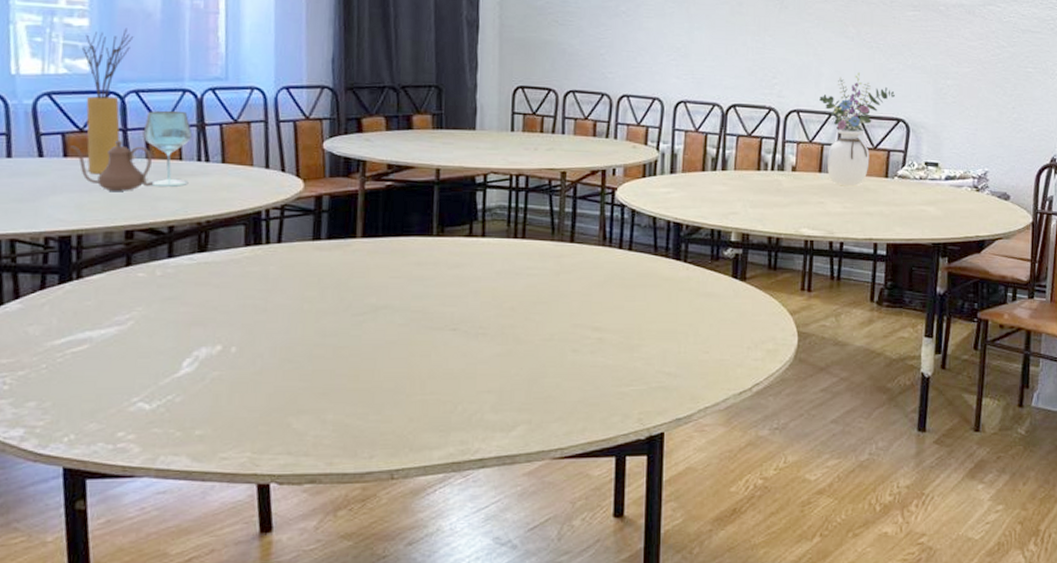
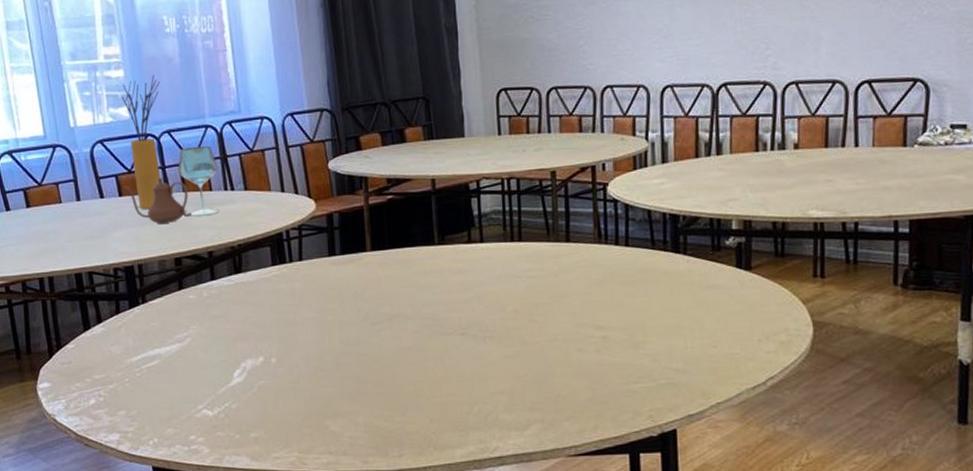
bouquet: present [819,73,895,187] -> none [820,32,909,161]

